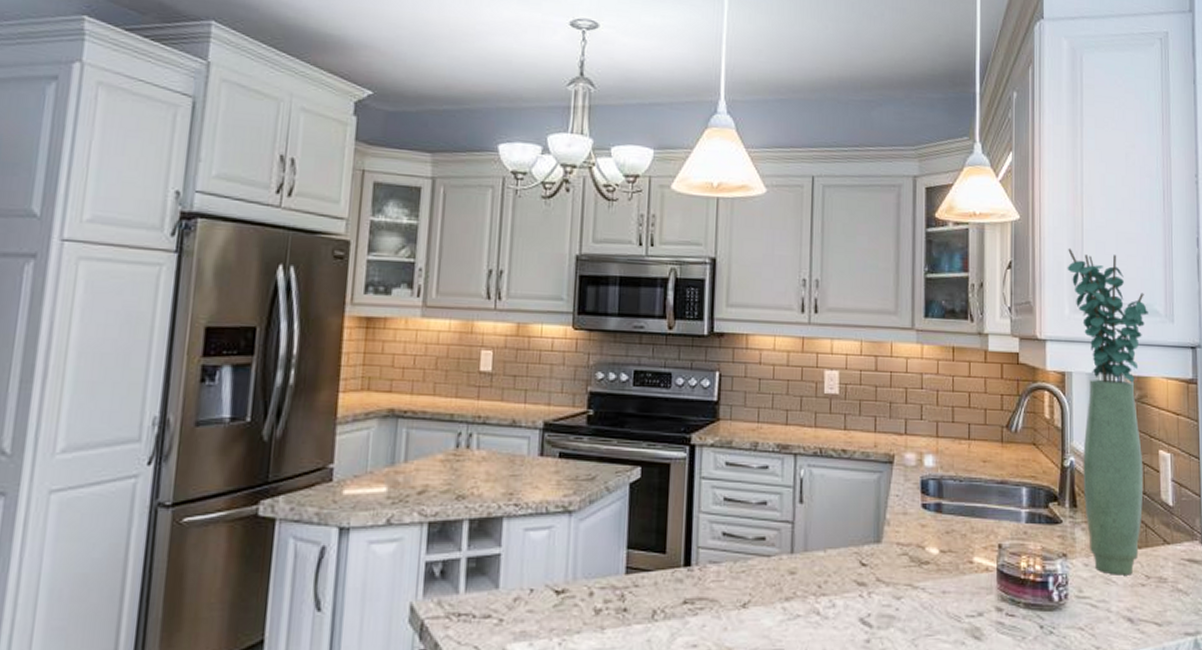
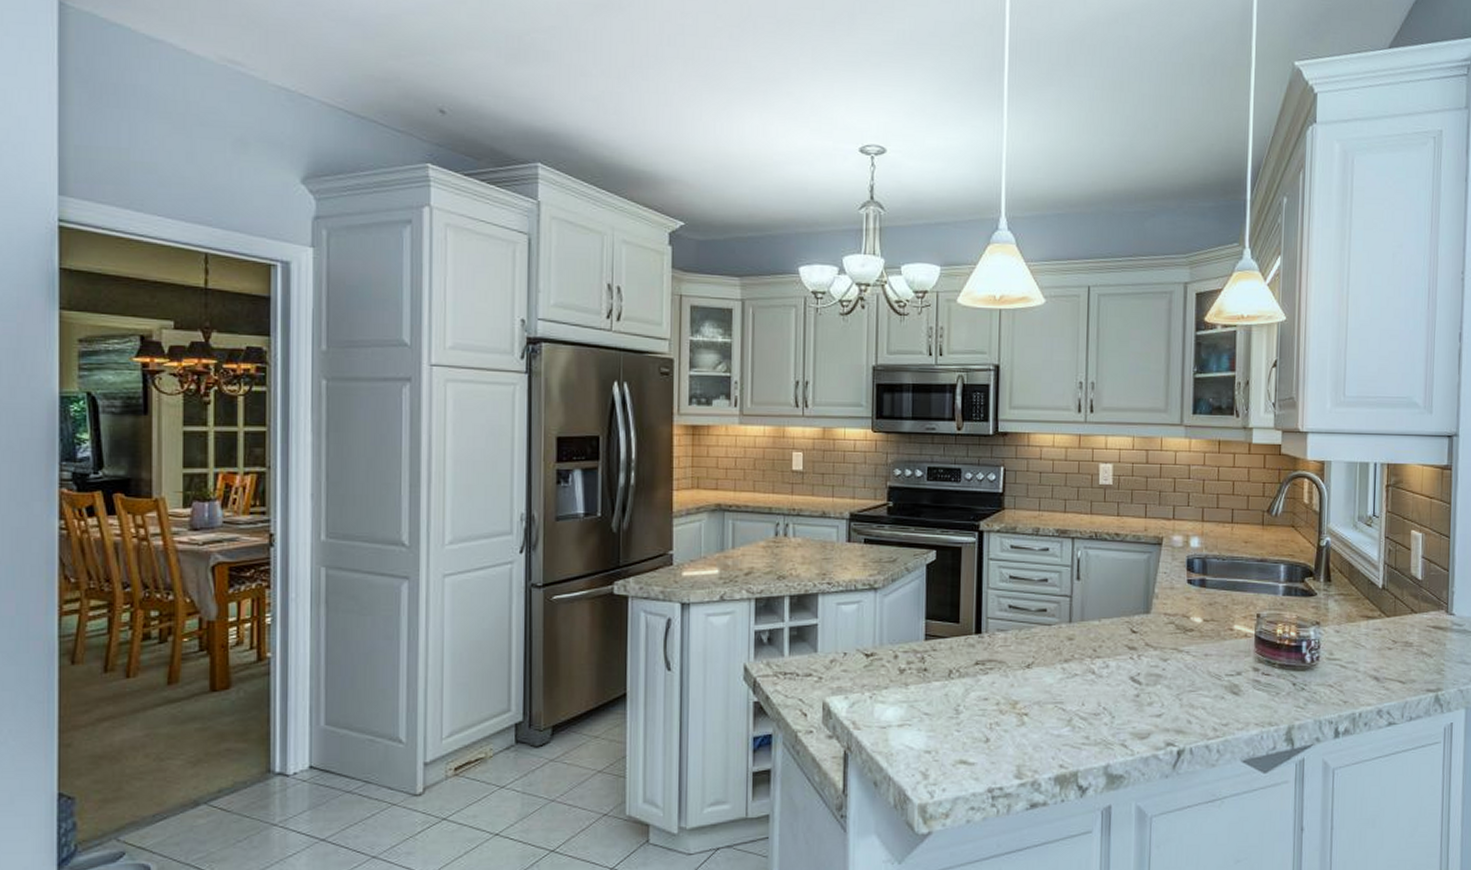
vase: present [1067,248,1148,575] -> none [1330,346,1408,640]

